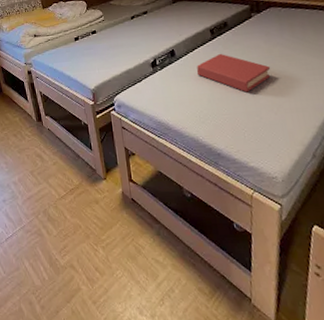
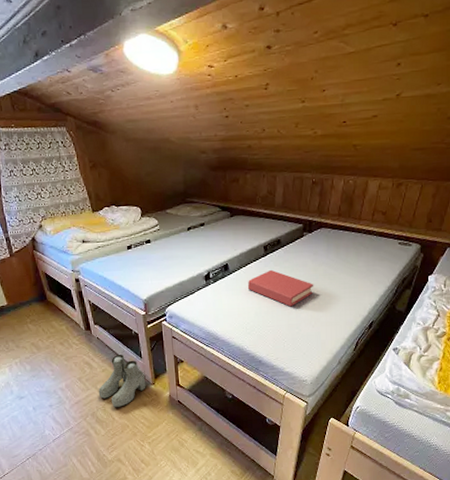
boots: none [49,146,98,204] -> present [98,354,146,407]

